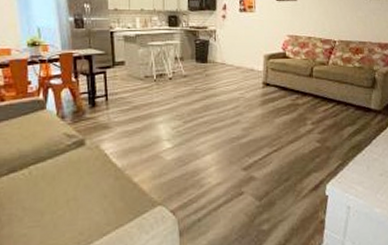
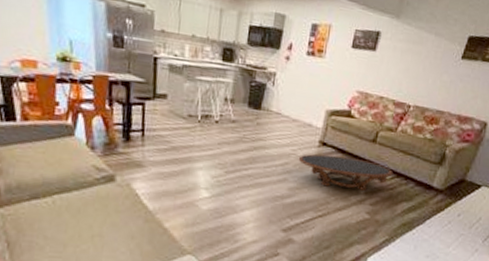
coffee table: none [247,93,333,122] -> present [298,154,393,191]

